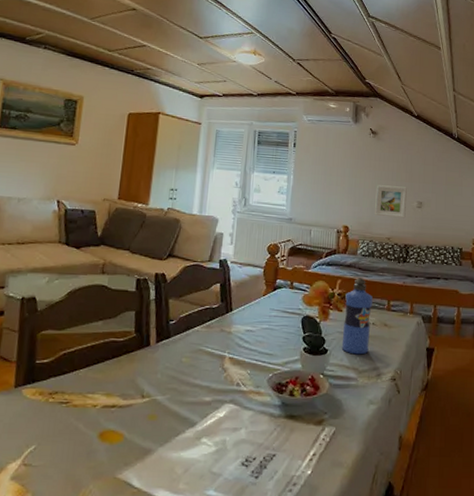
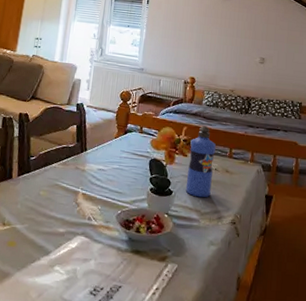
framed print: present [375,185,407,218] -> none [220,41,251,73]

